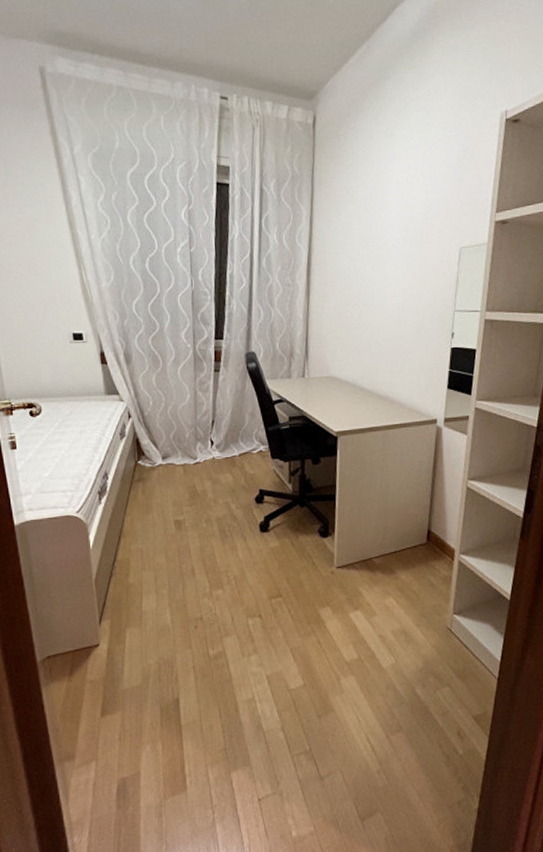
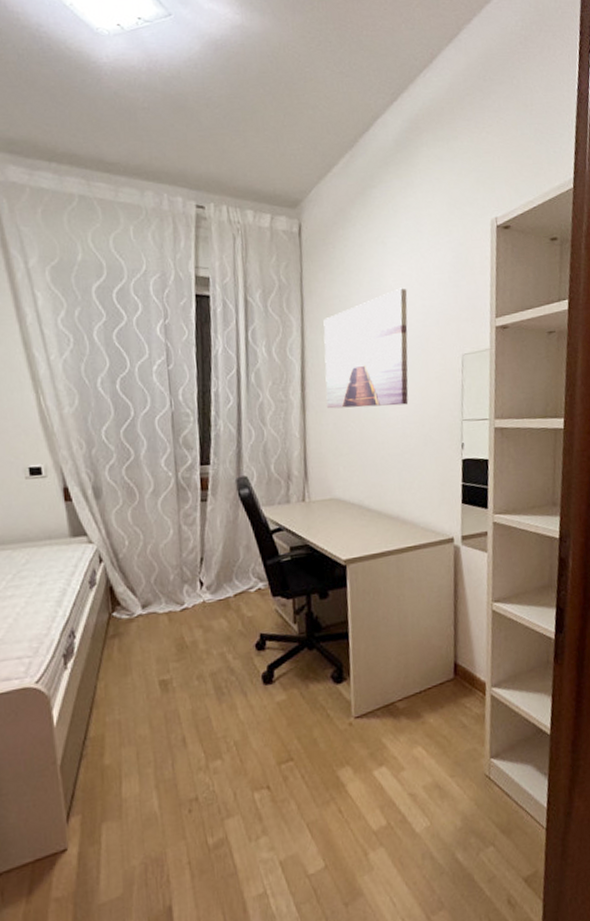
wall art: none [329,180,412,294] -> present [323,288,409,409]

